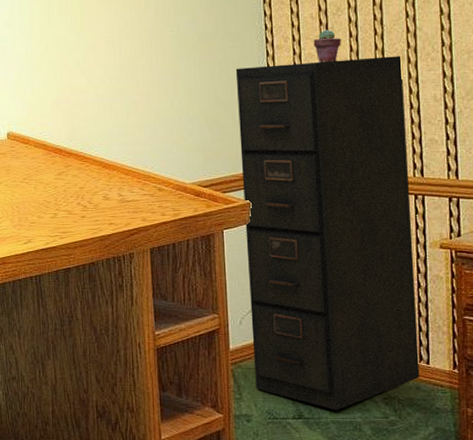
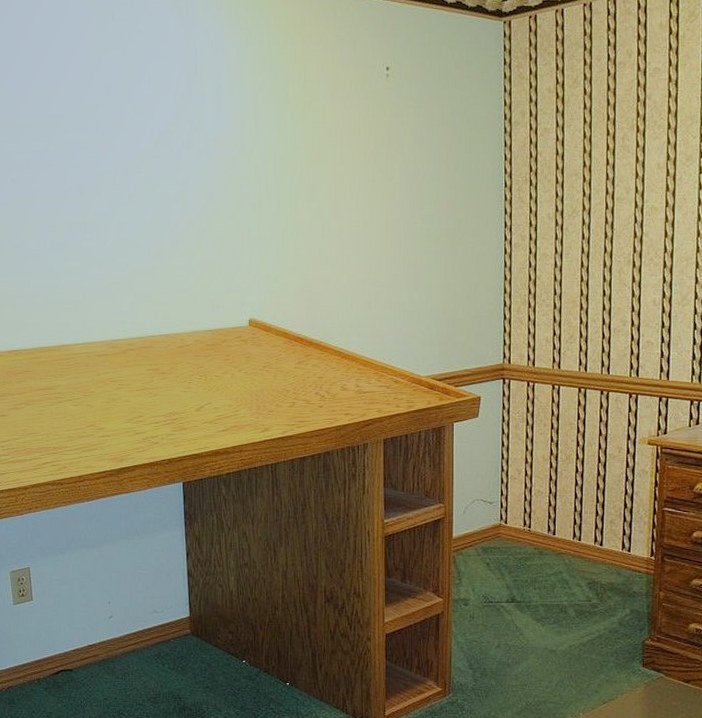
filing cabinet: present [235,56,420,411] -> none [474,260,627,595]
potted succulent: present [313,29,341,62] -> none [548,230,574,262]

